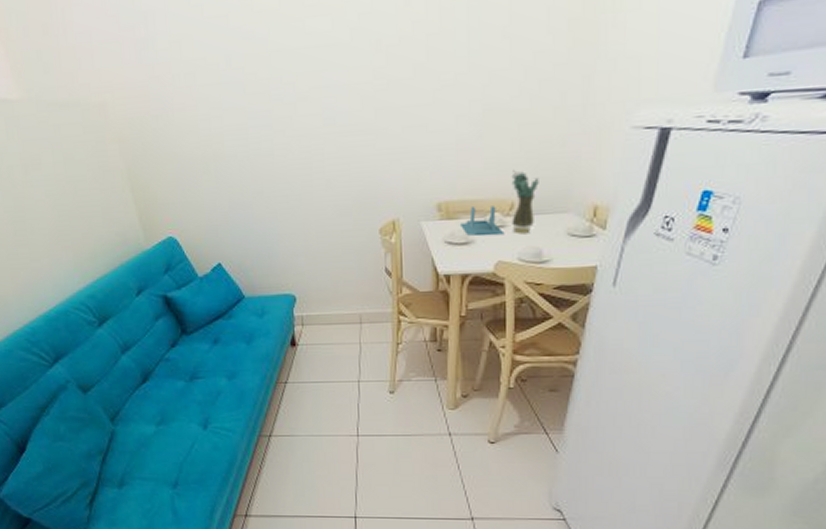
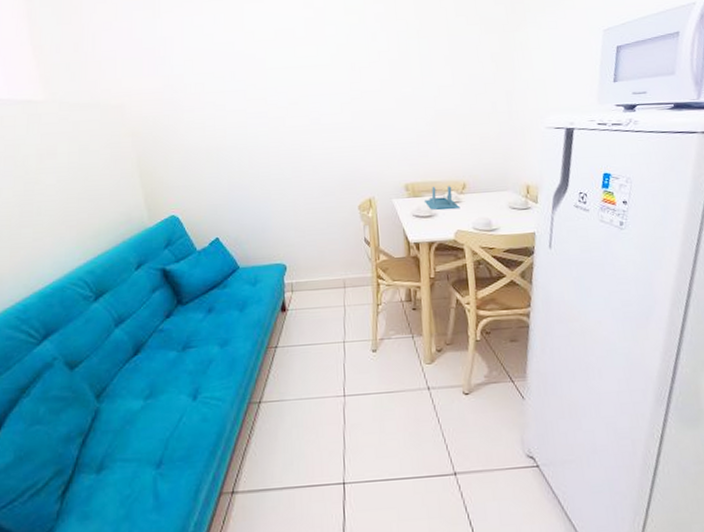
vase: present [511,170,539,235] -> none [461,159,483,208]

